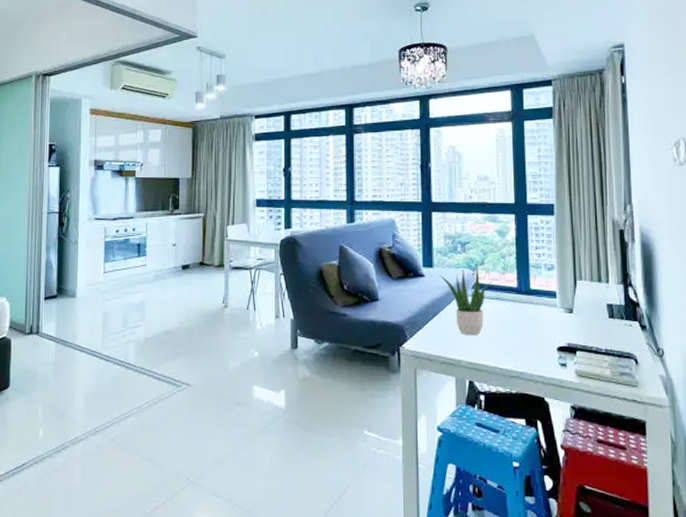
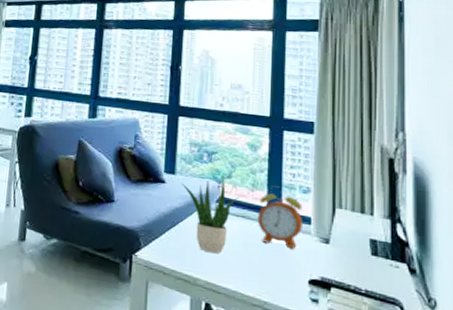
alarm clock: none [509,267,550,321] -> present [257,186,304,248]

